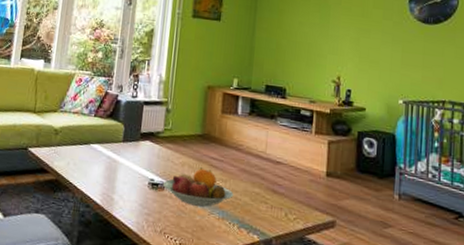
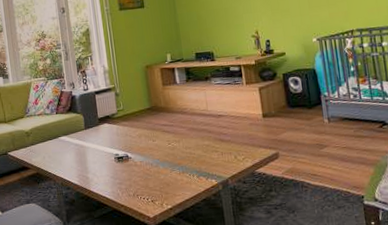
fruit bowl: present [162,167,234,207] -> none [126,135,188,168]

